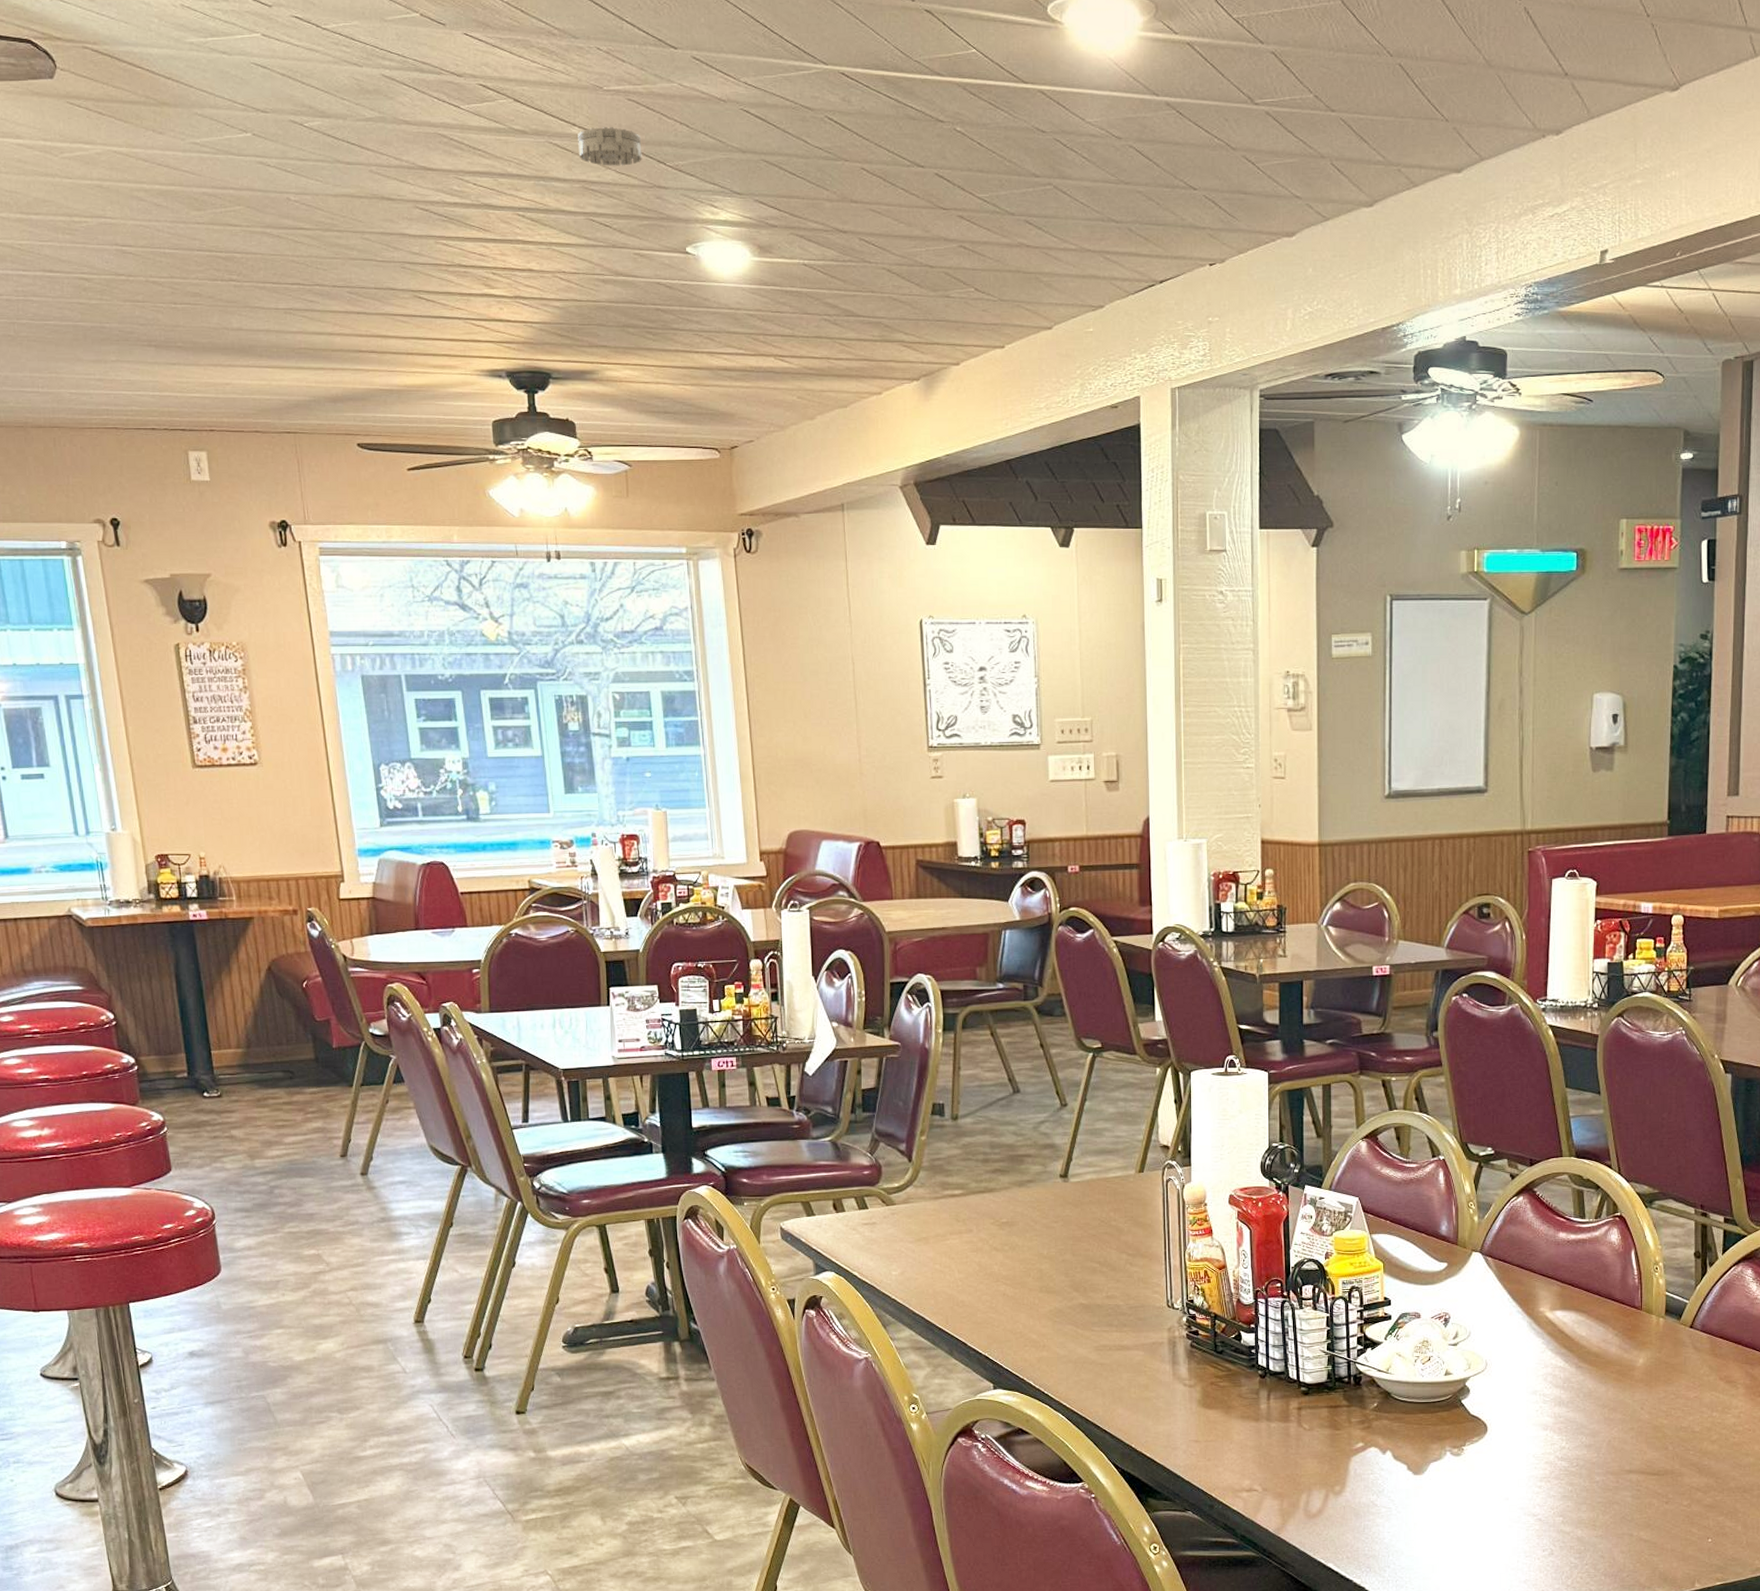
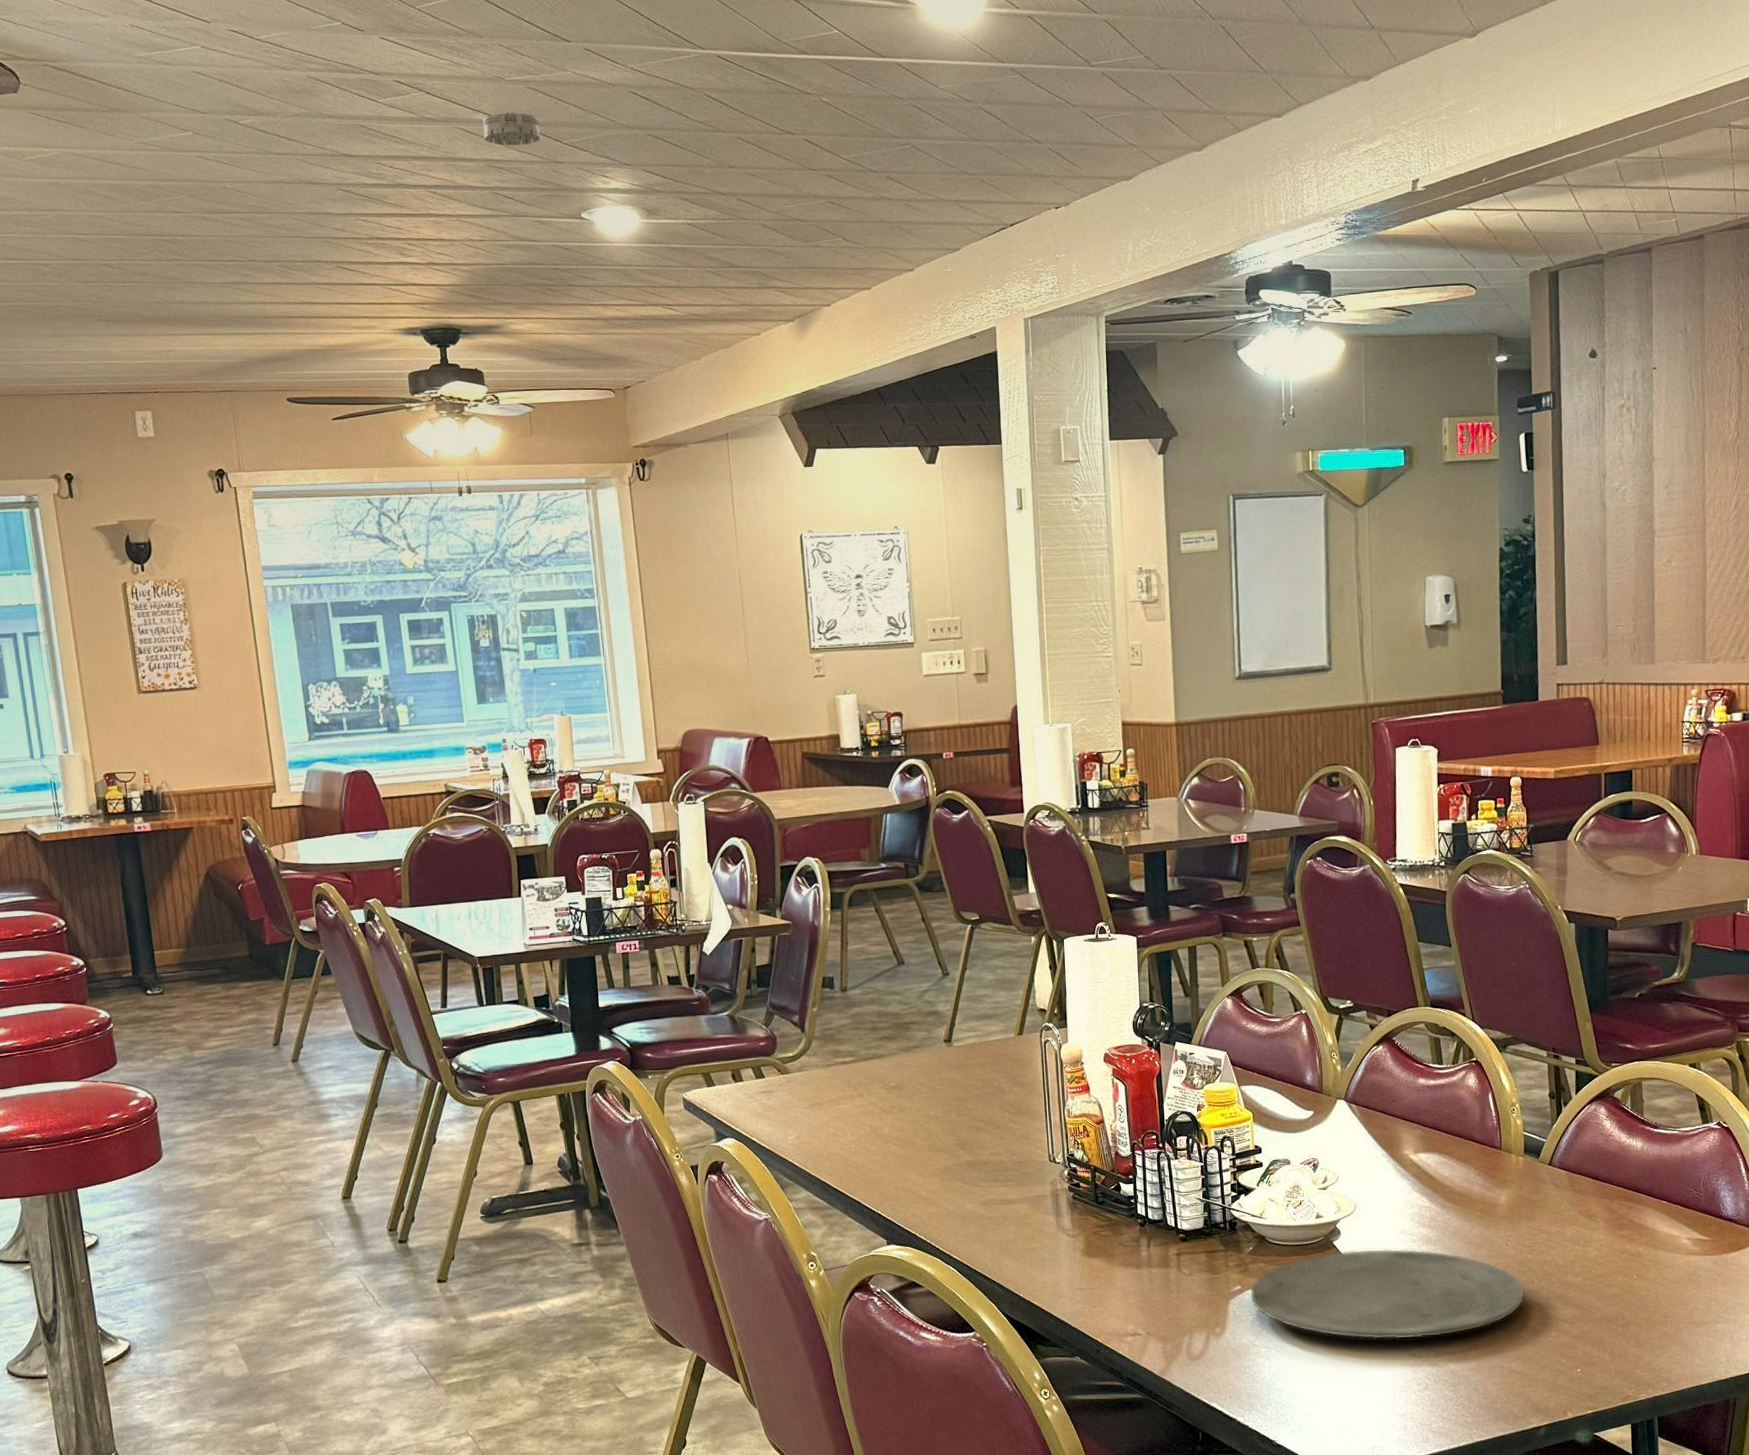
plate: none [1373,1409,1659,1503] -> present [1250,1248,1526,1340]

